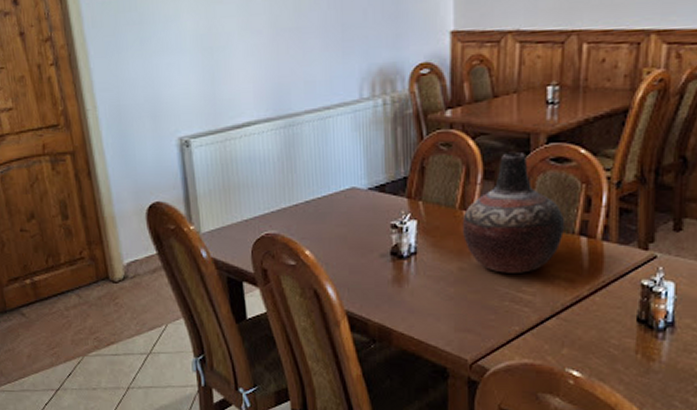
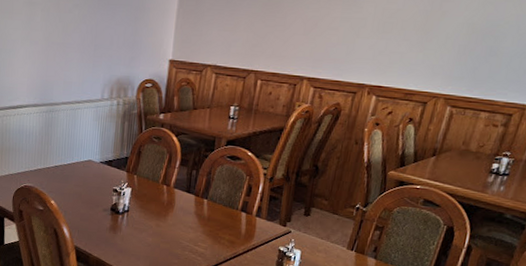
vase: present [463,151,564,273] -> none [162,148,232,233]

